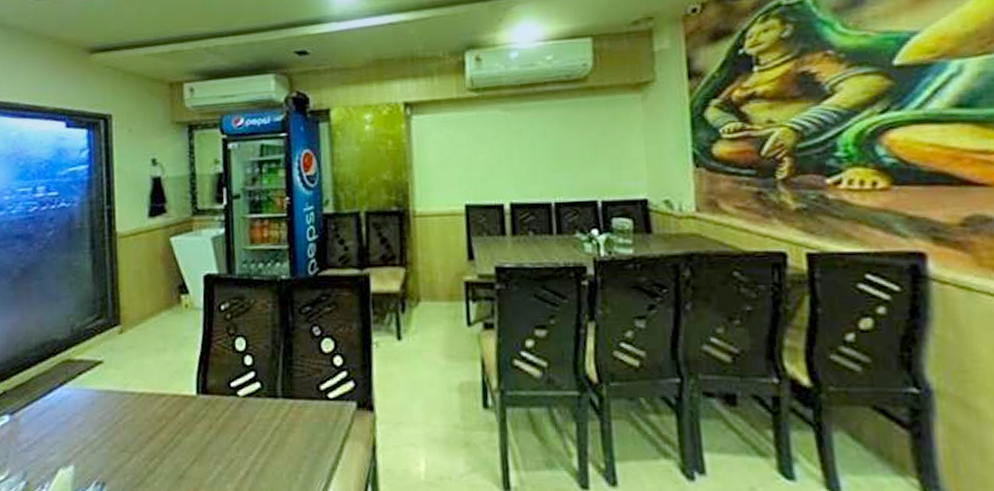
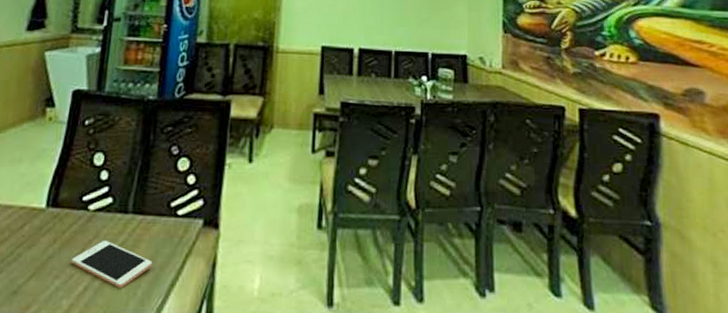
cell phone: none [230,425,311,473] -> present [72,240,153,289]

